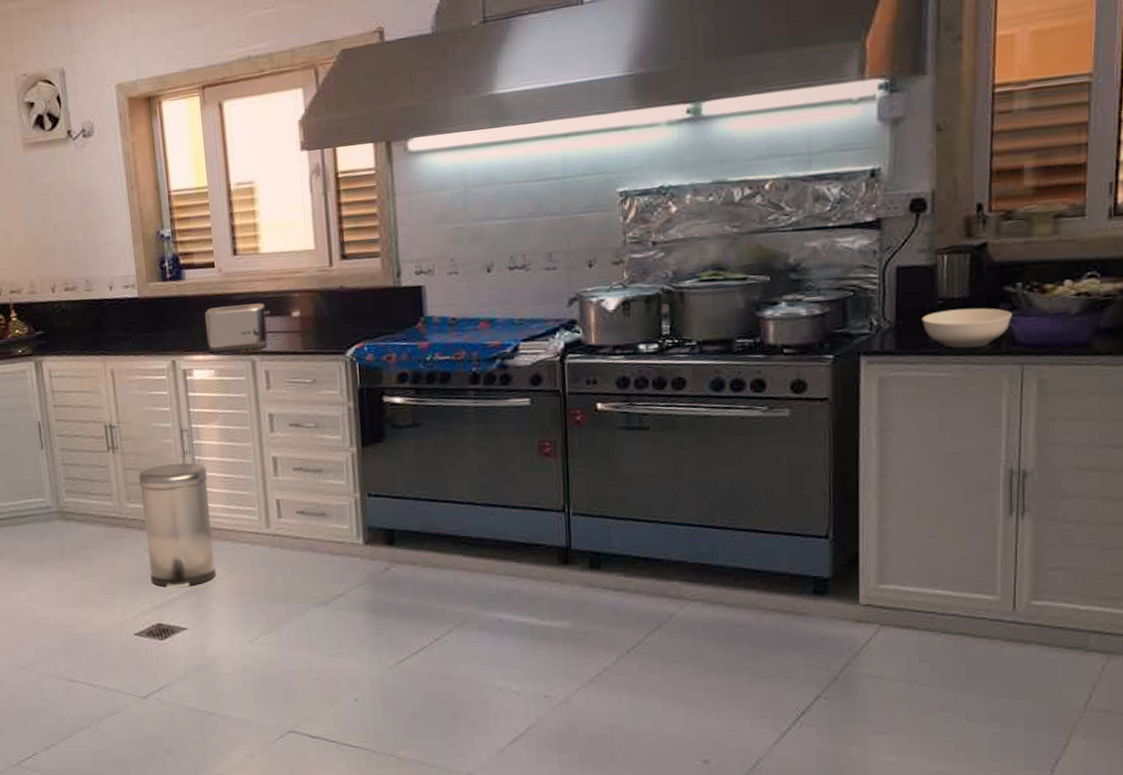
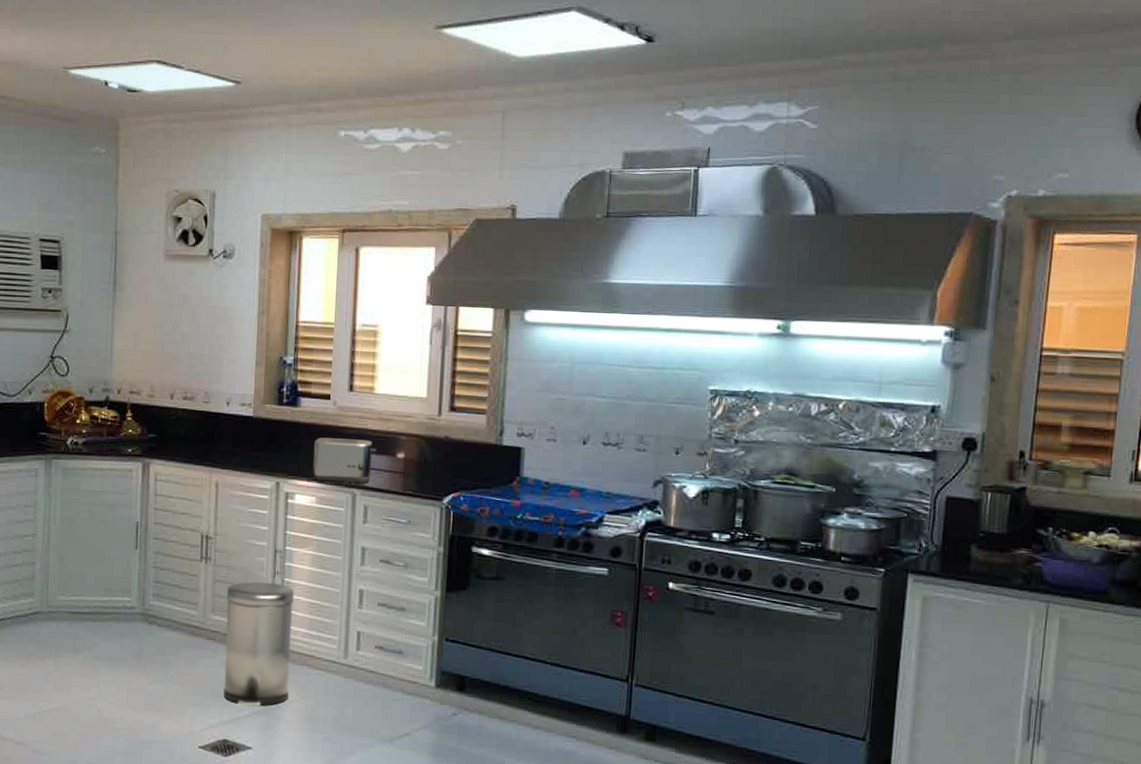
bowl: present [921,308,1012,349] -> none [964,542,1042,581]

